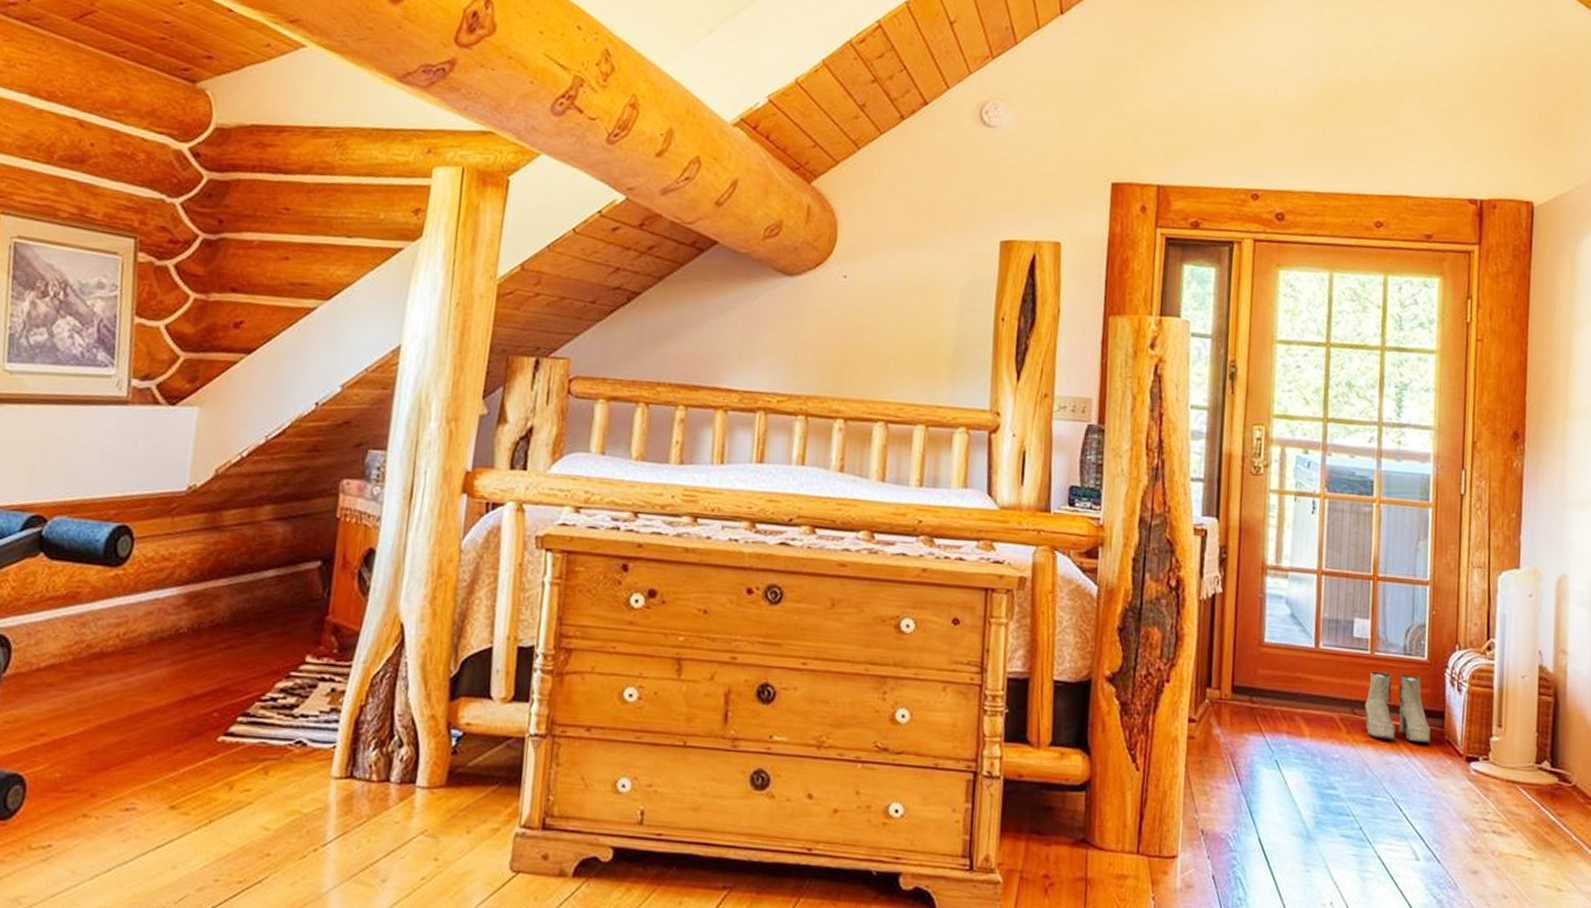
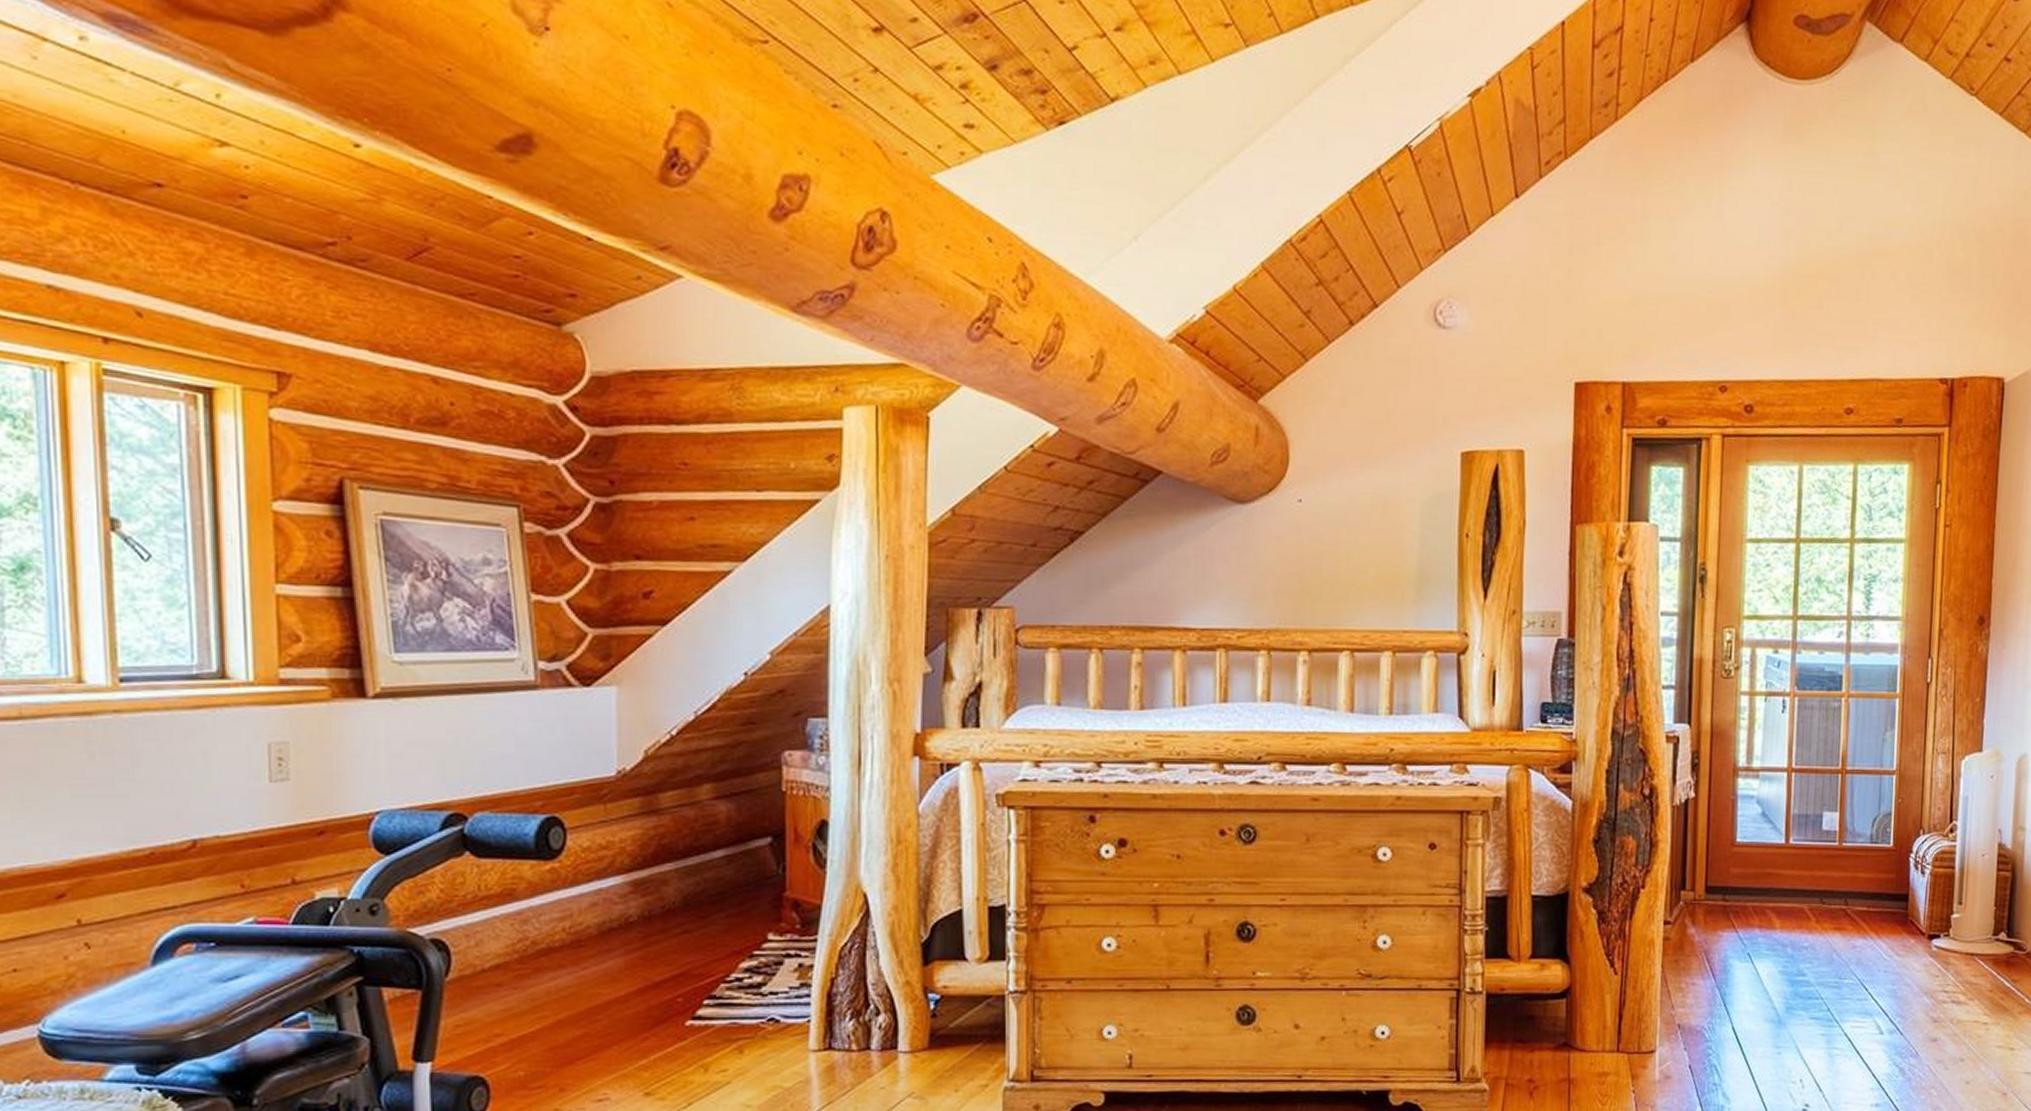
boots: present [1365,671,1431,743] -> none [1833,861,1895,925]

